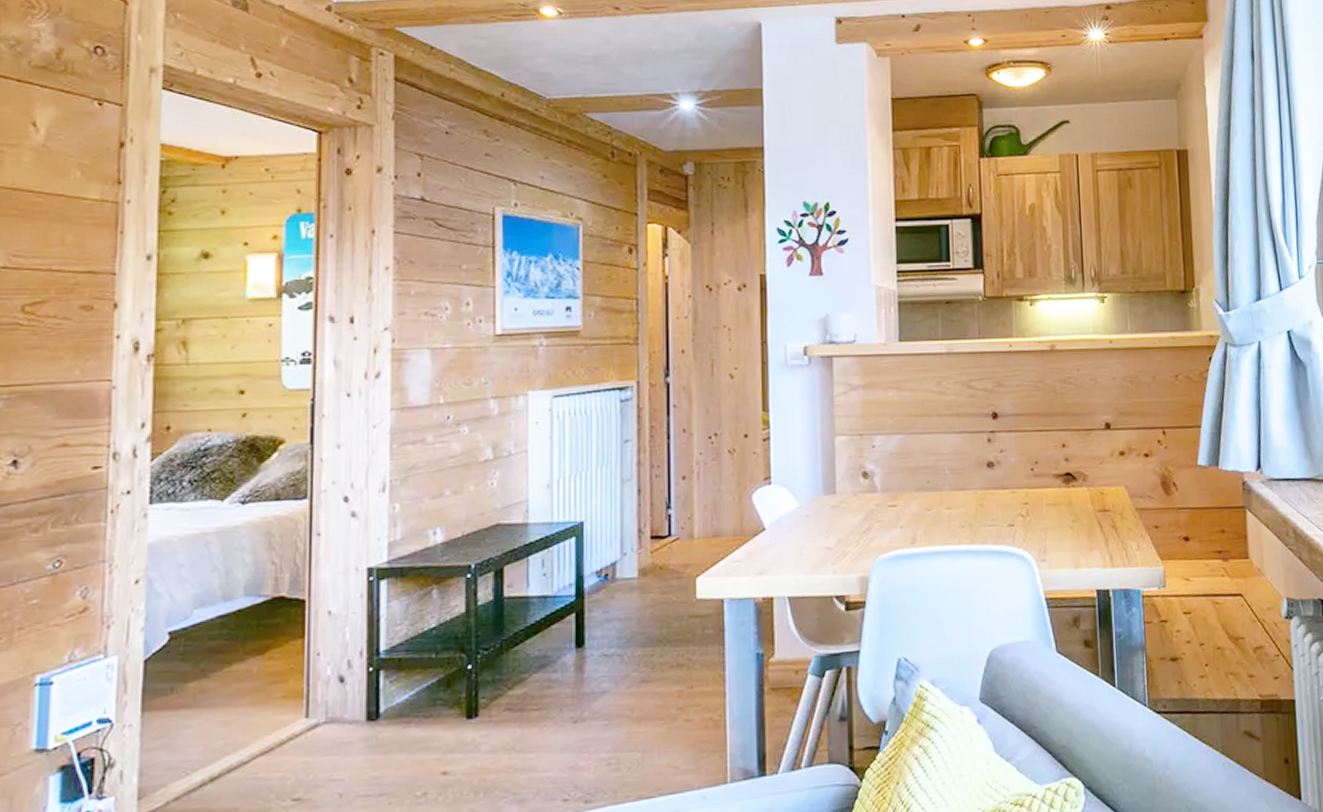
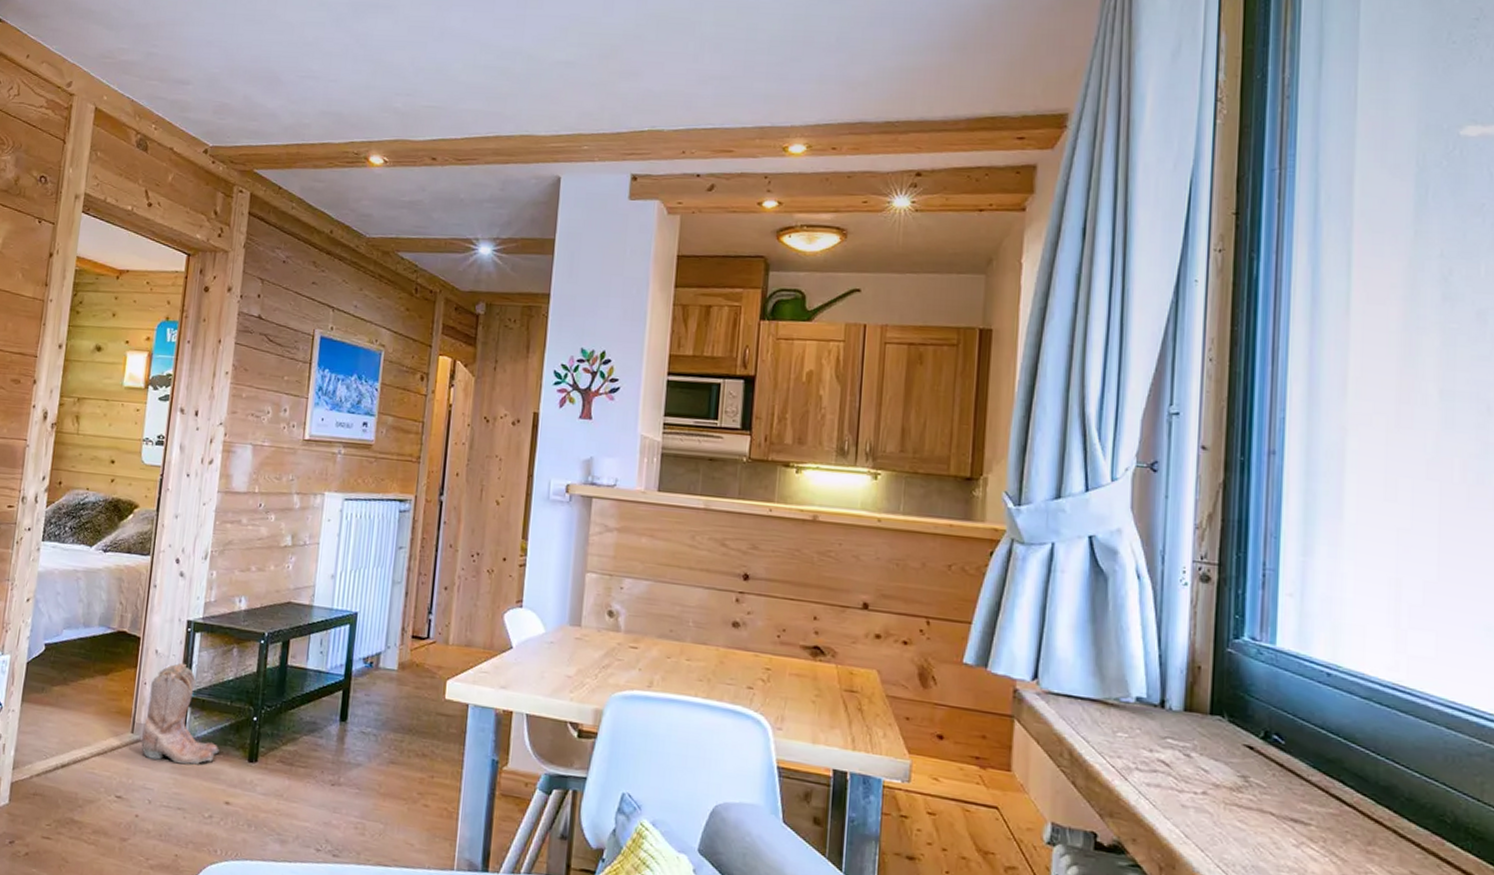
boots: none [321,619,427,744] -> present [141,662,220,765]

